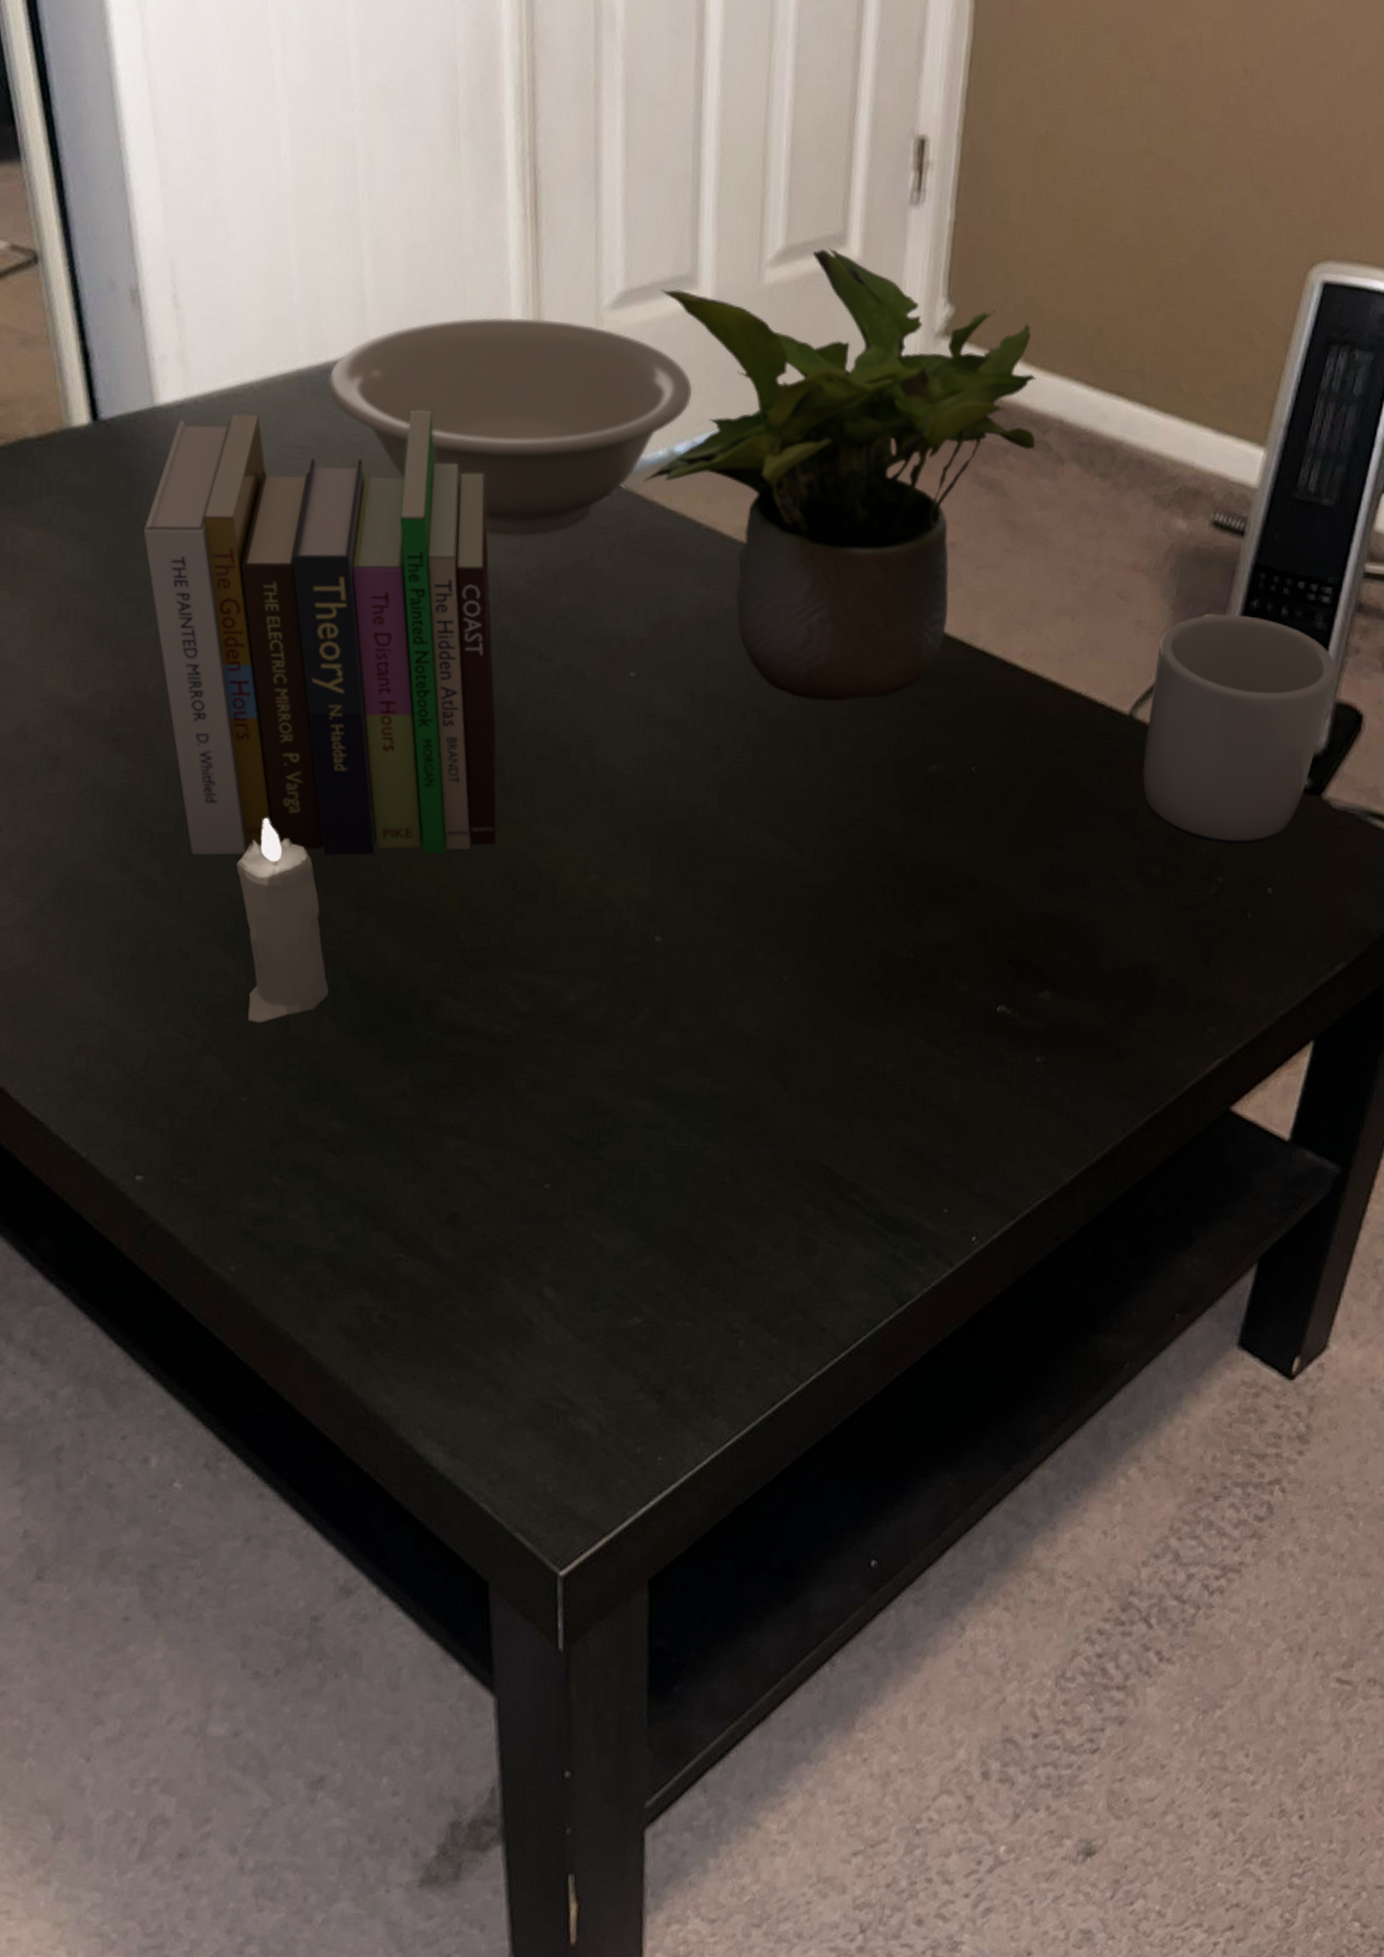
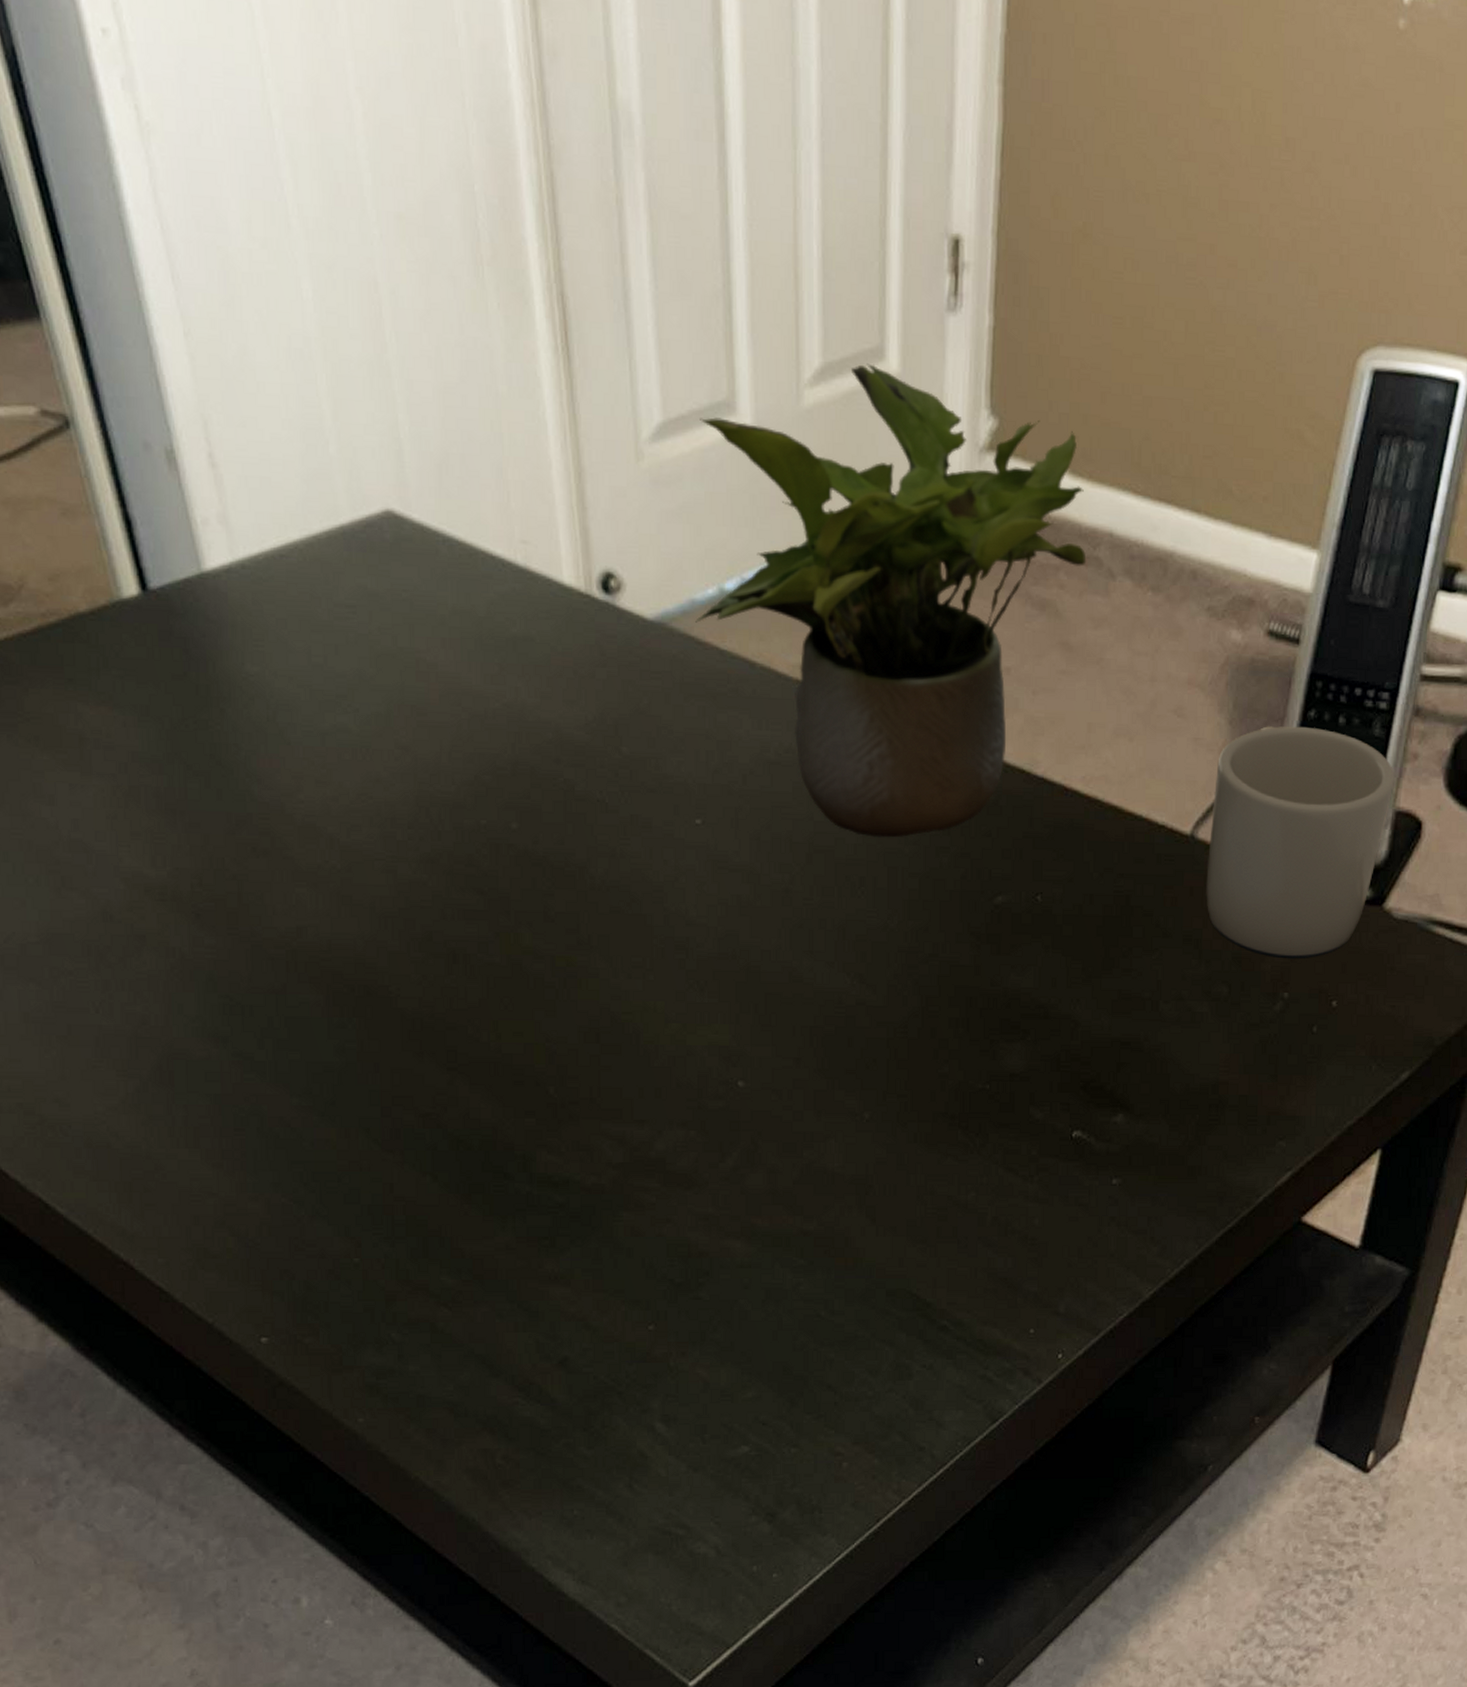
books: present [143,409,496,856] -> none [203,560,576,1026]
candle: present [236,818,329,1024] -> none [328,986,428,1187]
decorative bowl: present [328,316,693,537] -> none [372,456,739,687]

